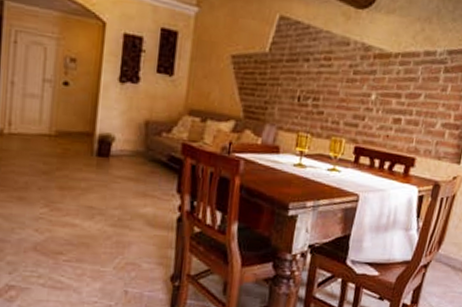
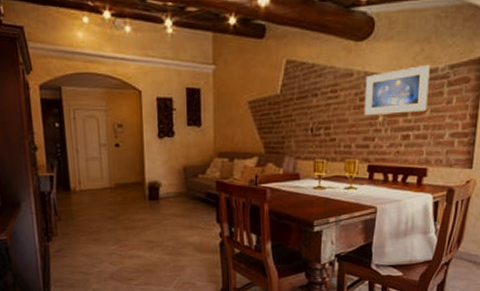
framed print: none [356,45,429,96] -> present [364,64,430,115]

